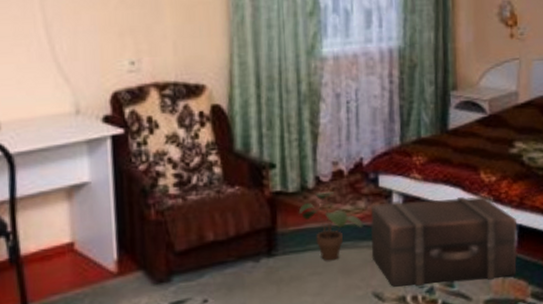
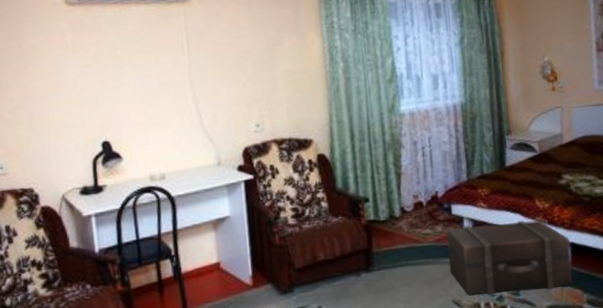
potted plant: present [298,191,363,262] -> none [388,219,441,275]

